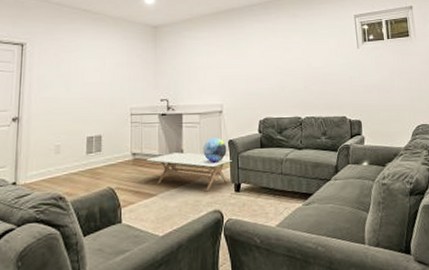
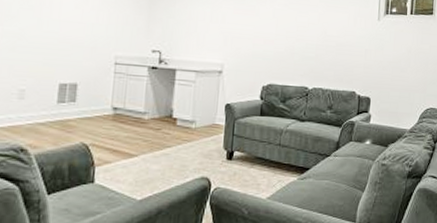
coffee table: present [146,152,232,192] -> none [129,111,228,157]
decorative globe: present [203,138,227,163] -> none [195,99,223,127]

